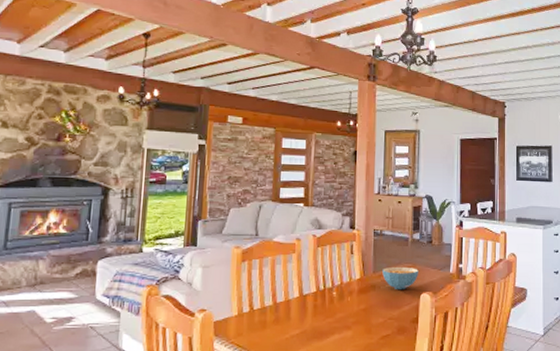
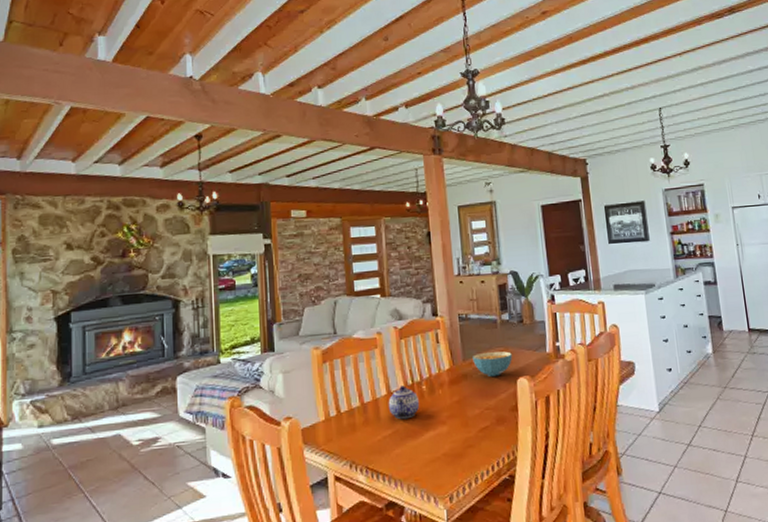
teapot: none [299,290,329,321] -> present [388,385,420,420]

